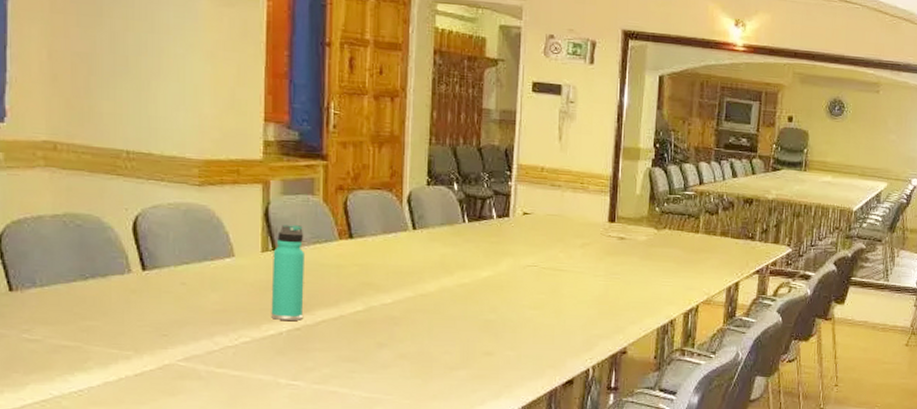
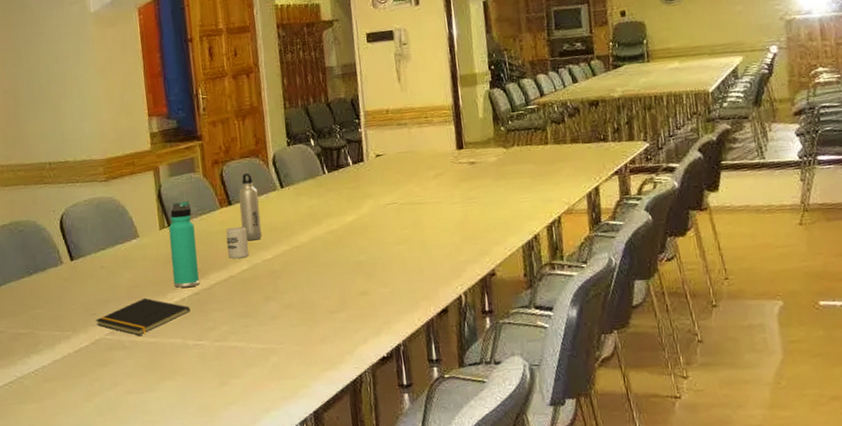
notepad: none [166,325,287,366] -> present [95,297,190,336]
cup: none [341,263,367,298] -> present [226,227,249,259]
water bottle: none [361,206,386,281] -> present [239,172,262,241]

